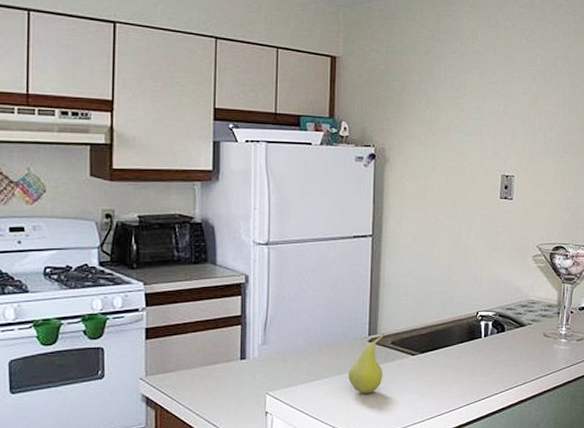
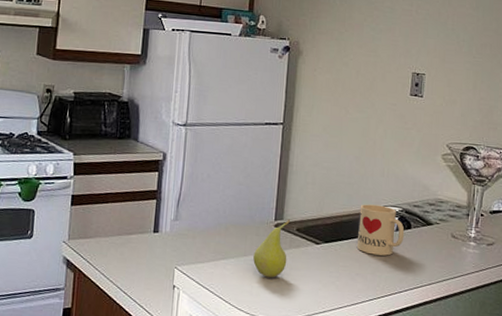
mug: none [452,311,499,361] -> present [356,204,405,256]

